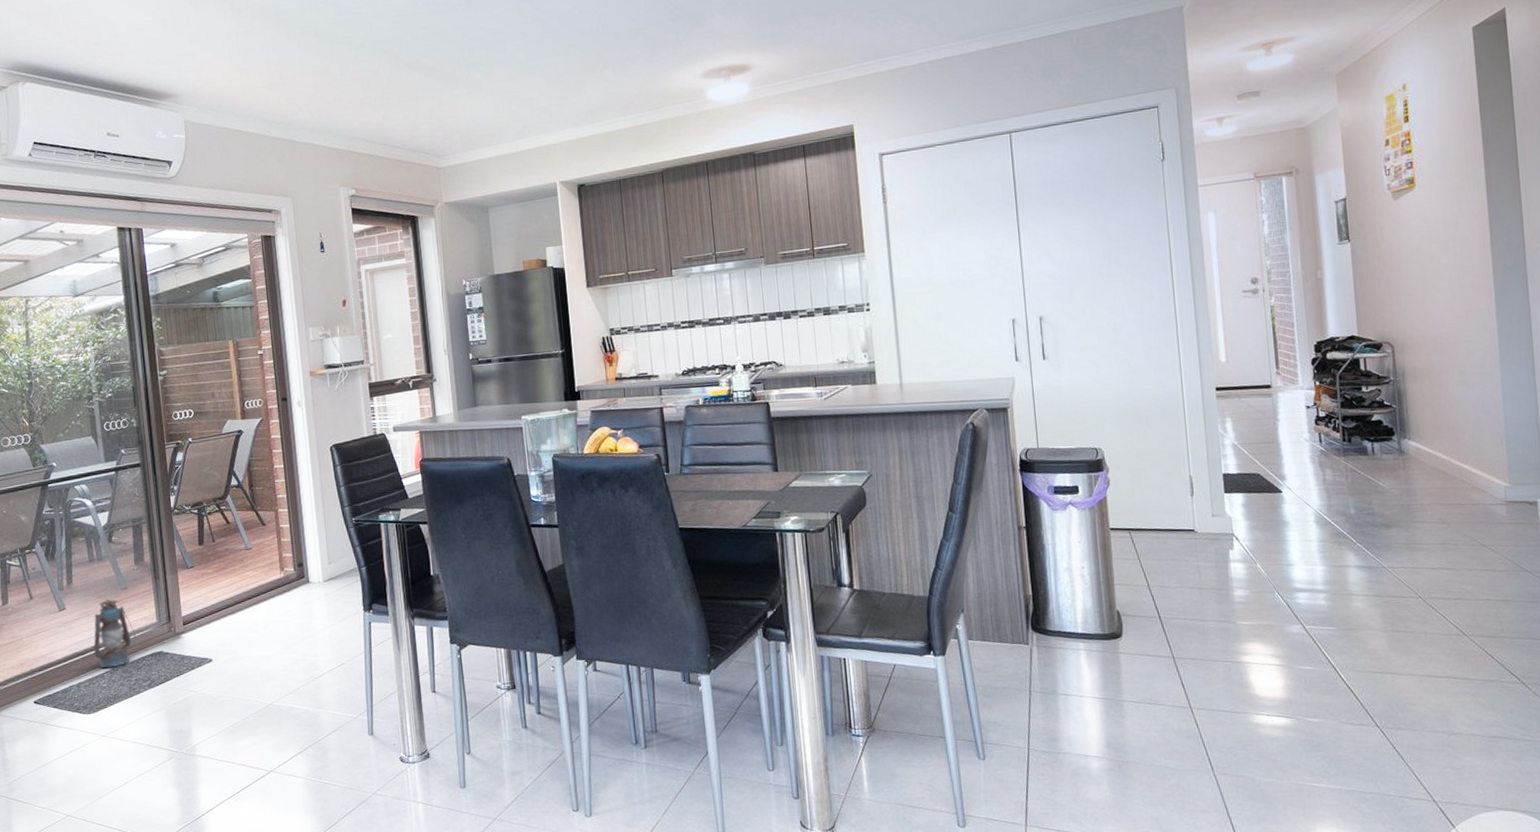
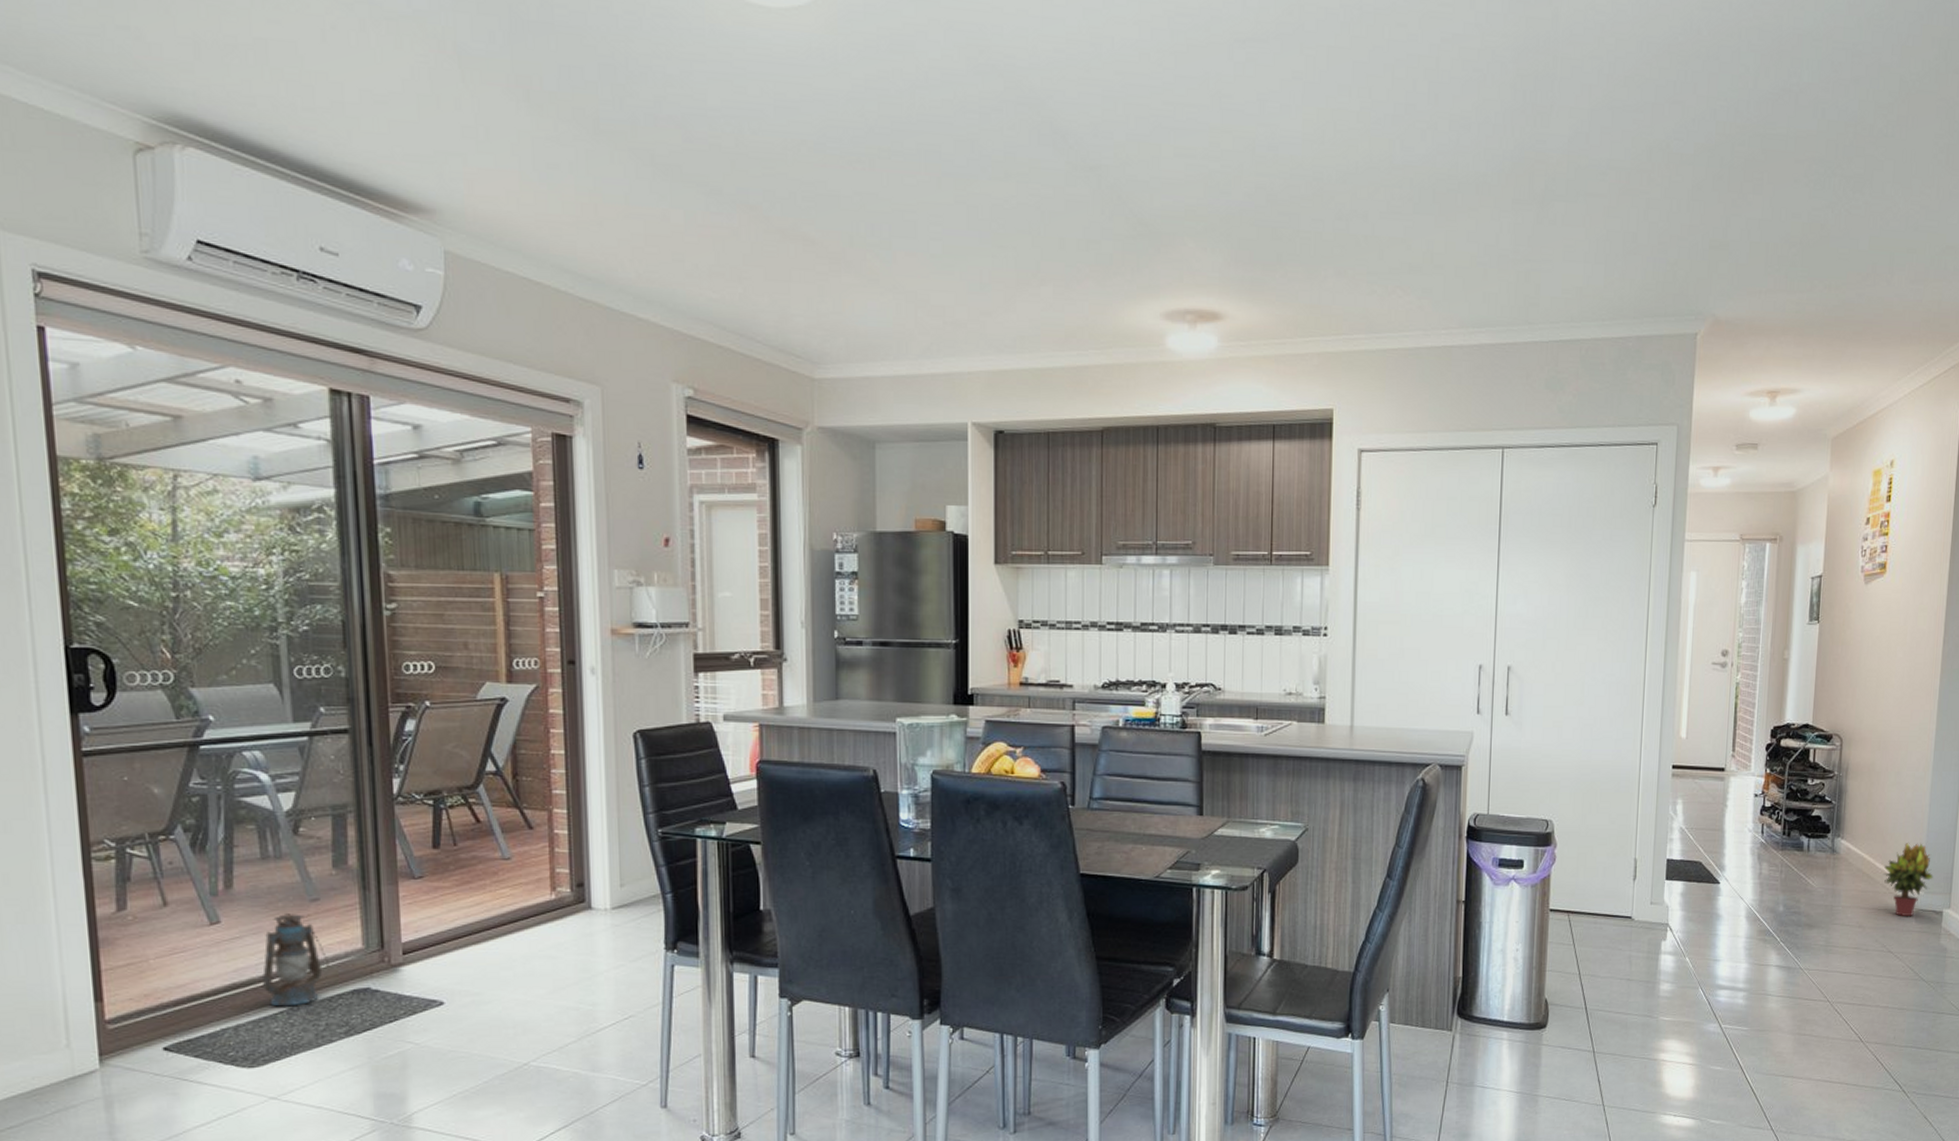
potted plant: none [1461,436,1520,510] -> present [1884,842,1933,916]

